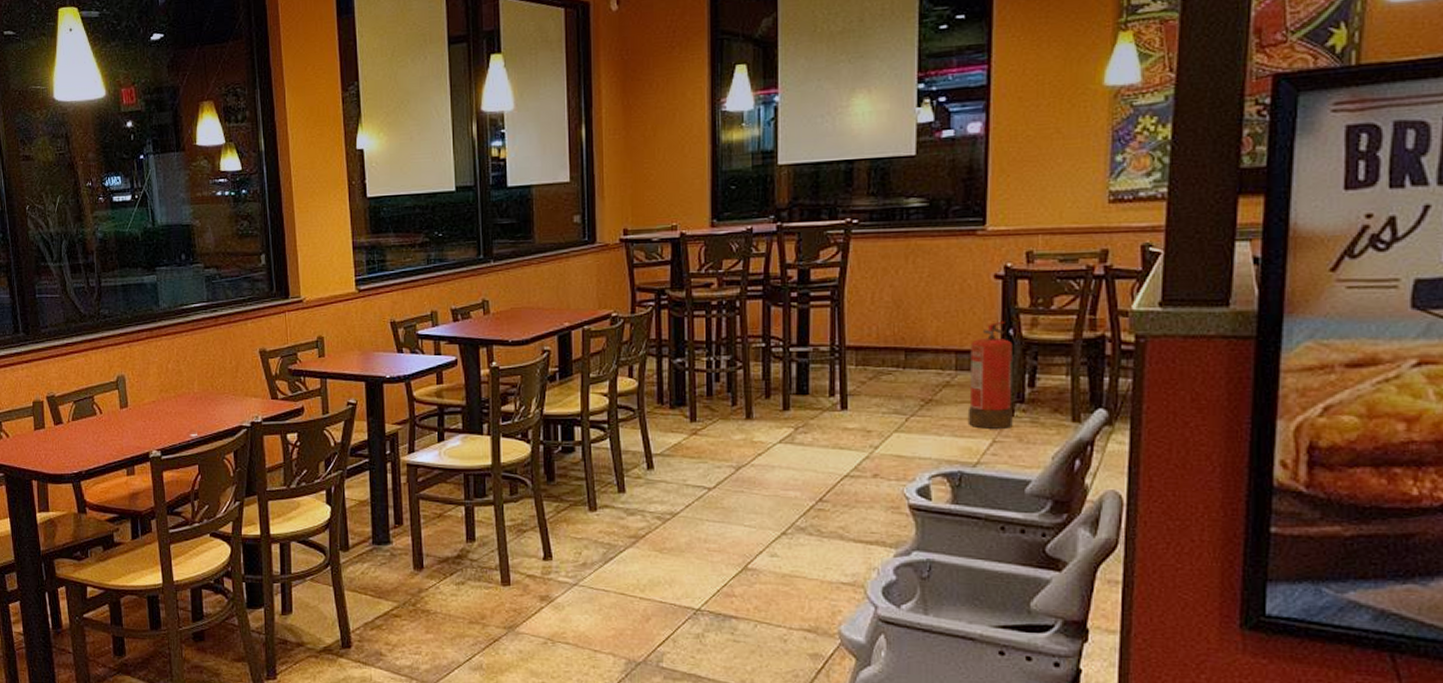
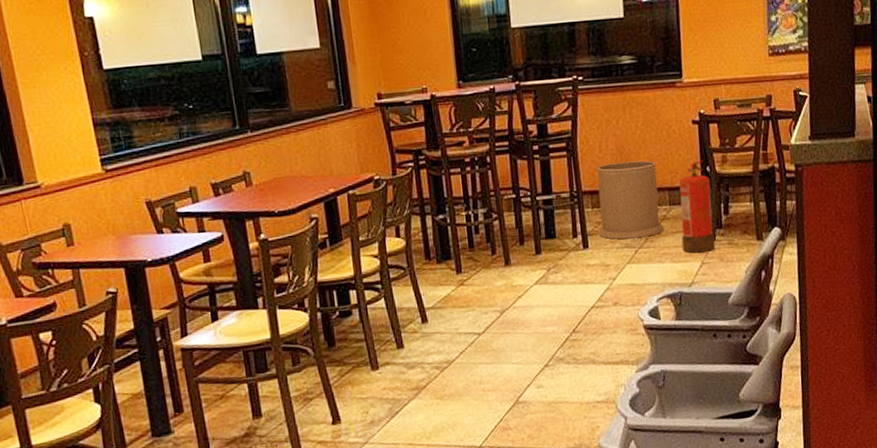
trash can: none [862,316,946,404] -> present [597,160,664,240]

